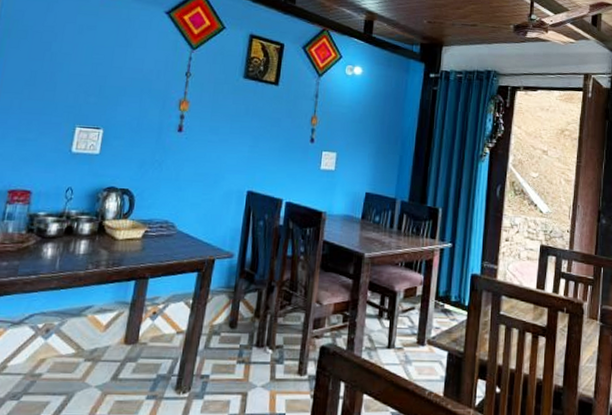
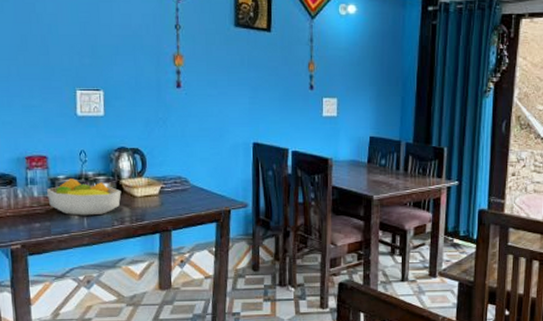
fruit bowl: none [22,216,103,257] -> present [47,179,121,216]

